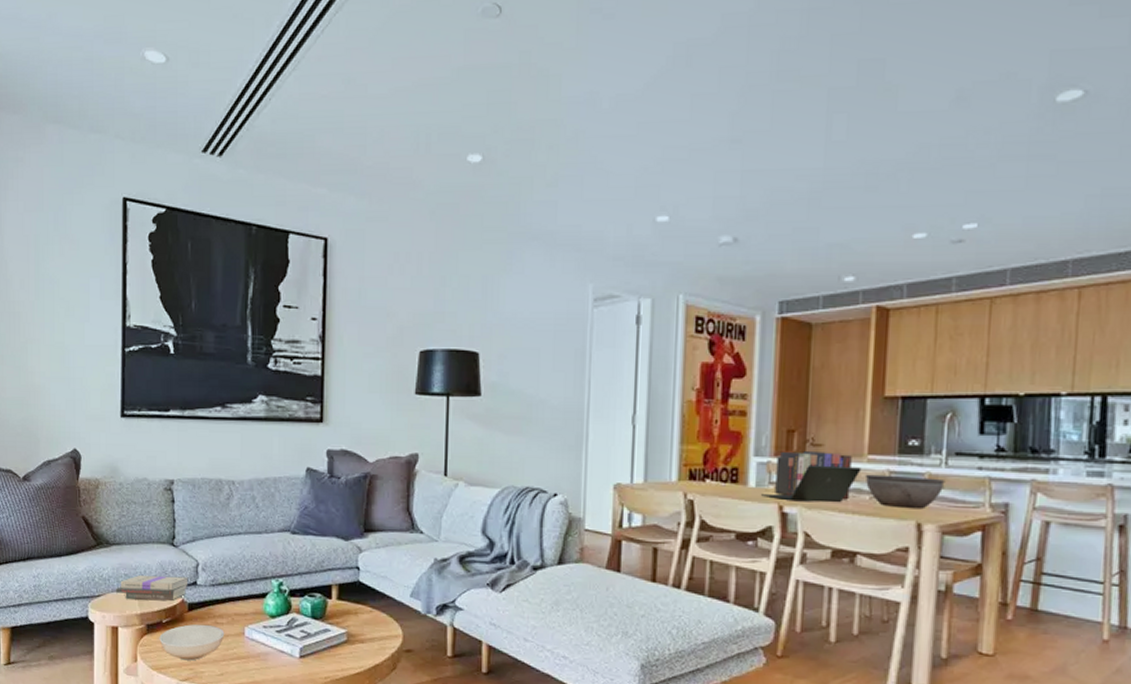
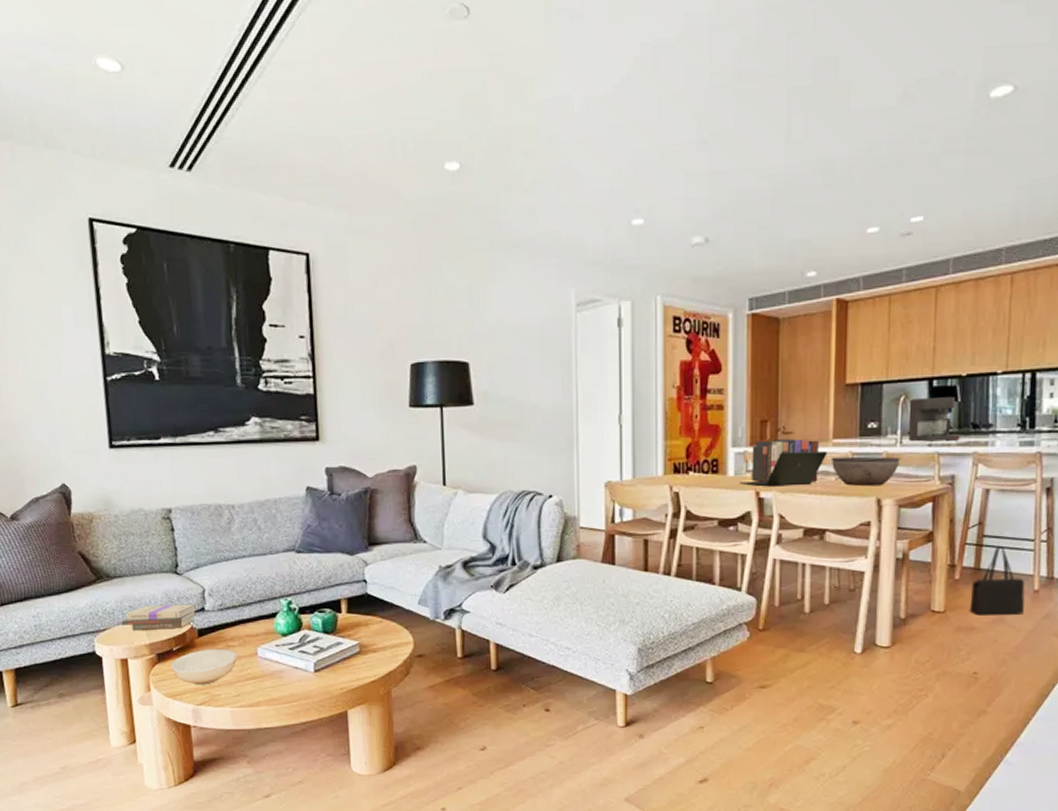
coffee maker: none [954,416,1016,466] -> present [908,396,960,443]
tote bag: none [1023,587,1092,666] -> present [969,546,1025,615]

